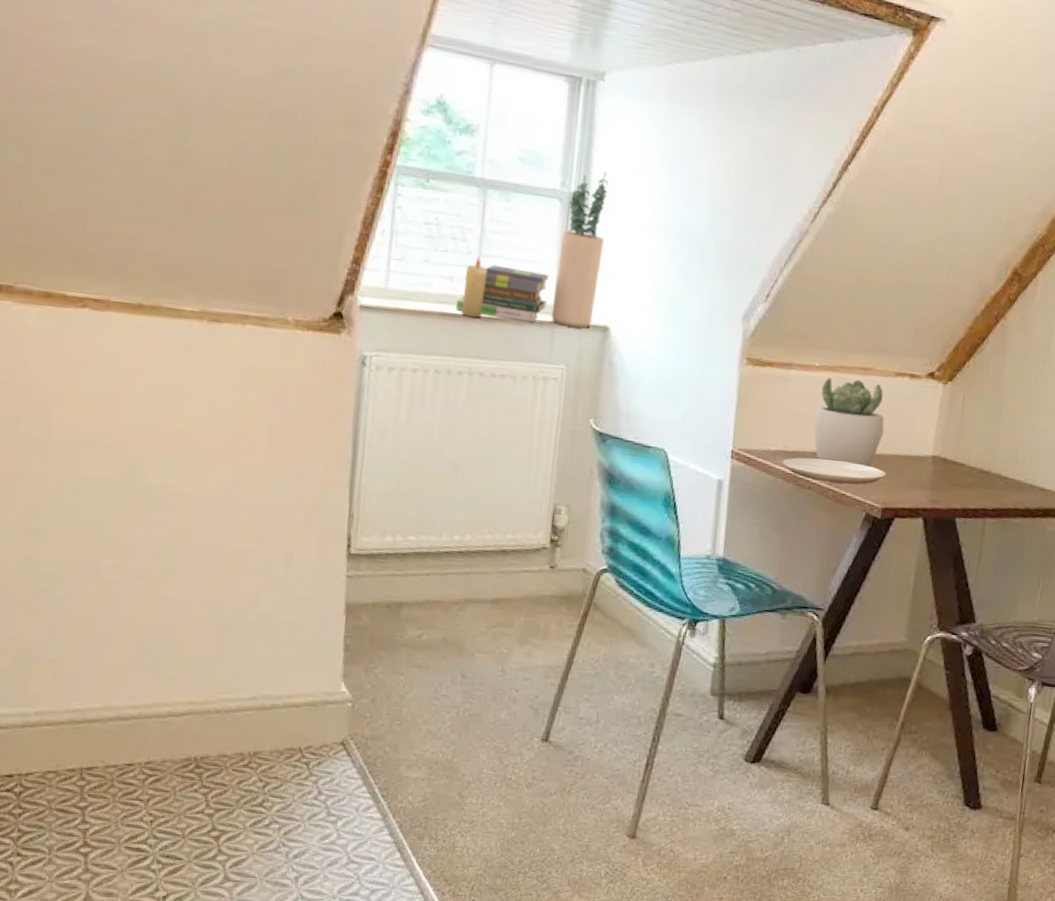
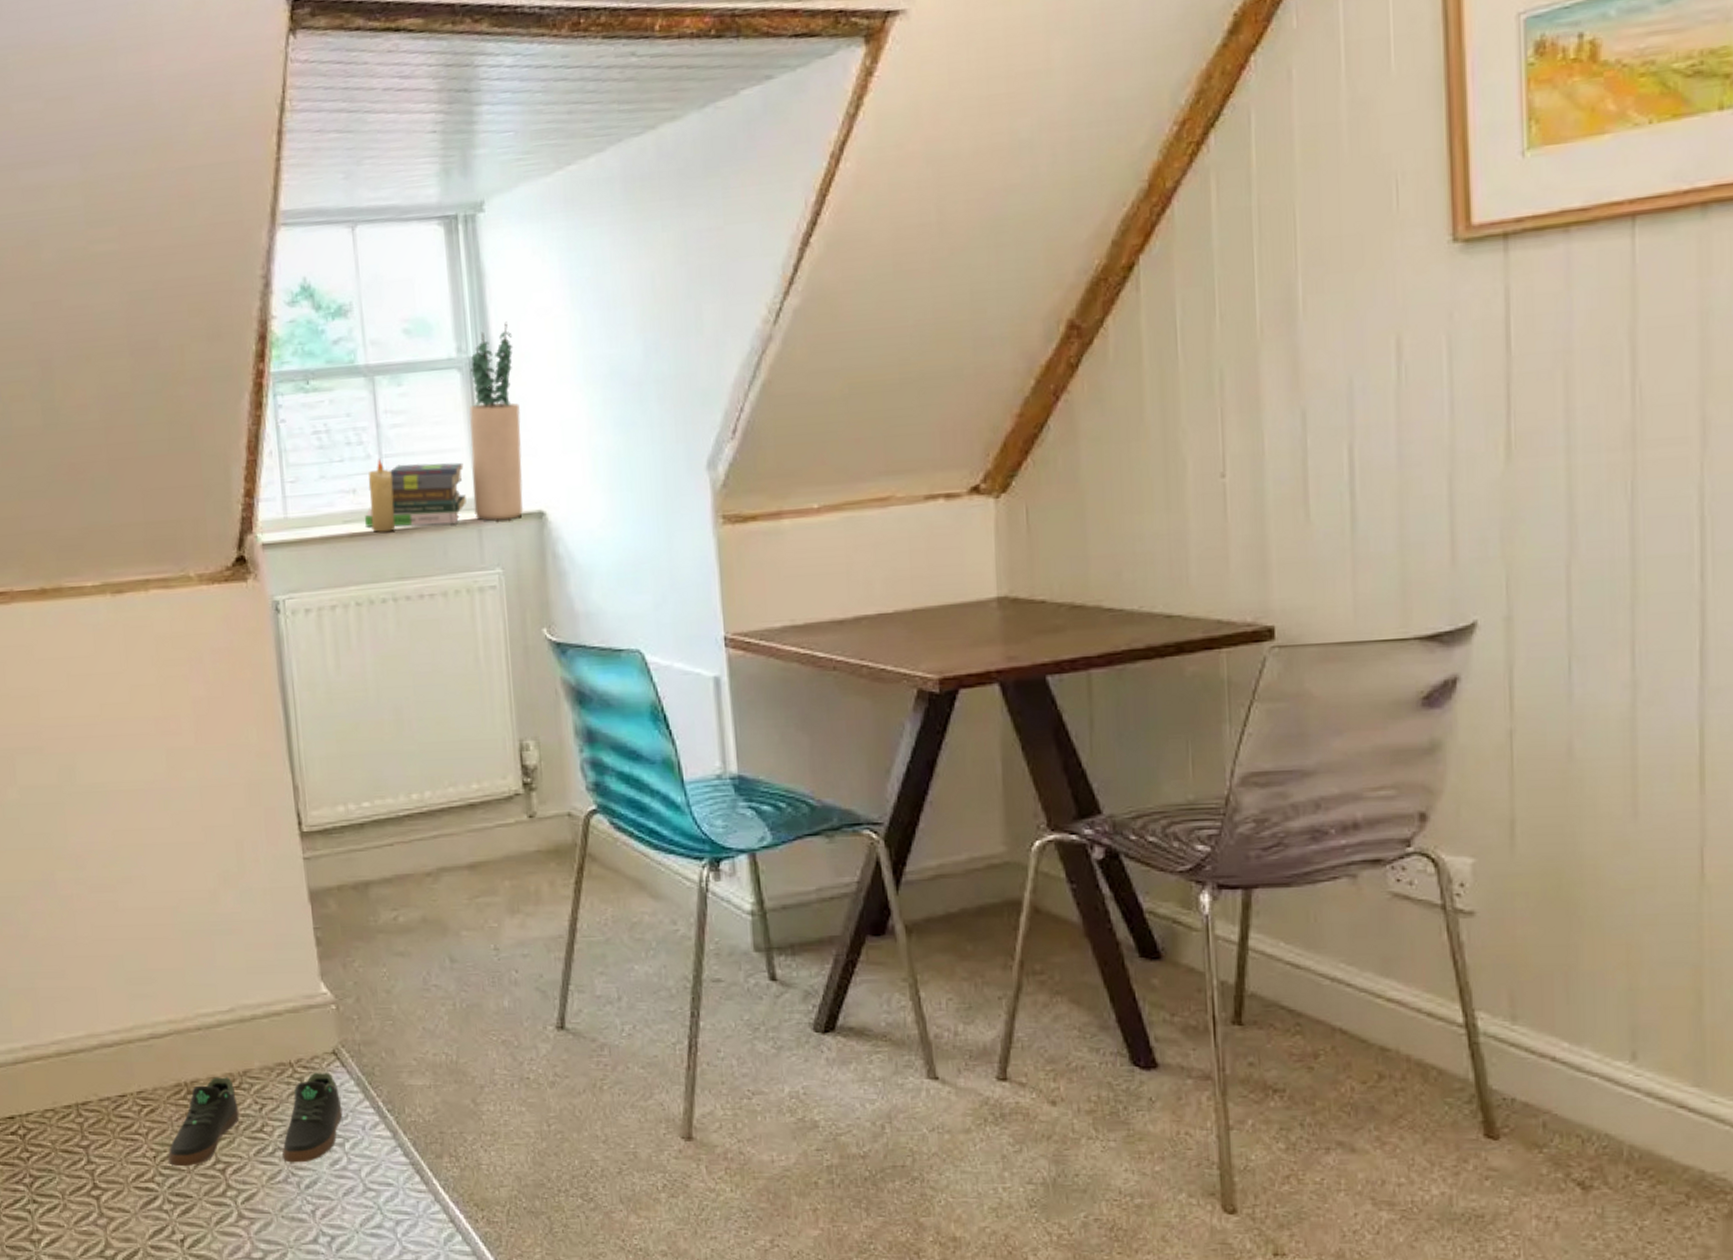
shoe: none [165,755,341,836] -> present [168,1072,343,1166]
plate: present [782,457,886,485] -> none [792,625,936,657]
succulent plant: present [812,377,884,467] -> none [823,515,923,630]

